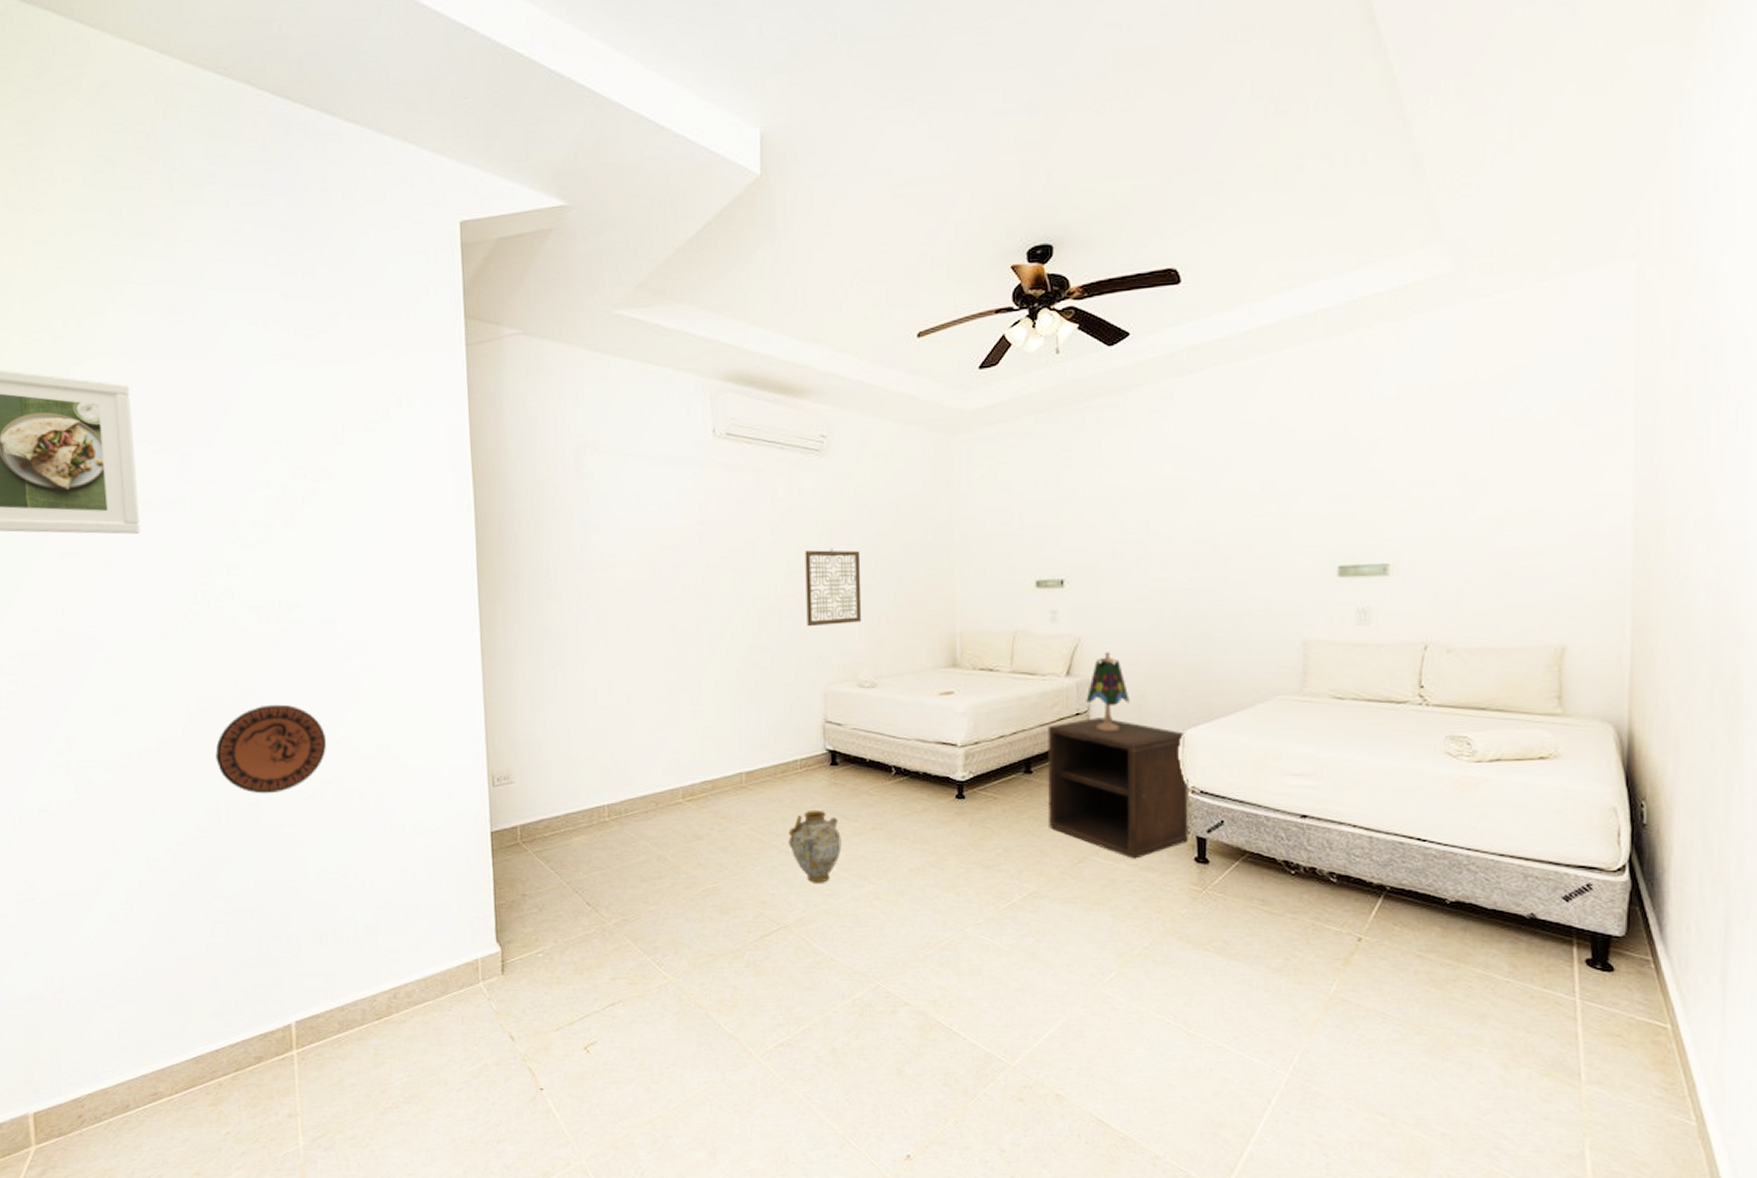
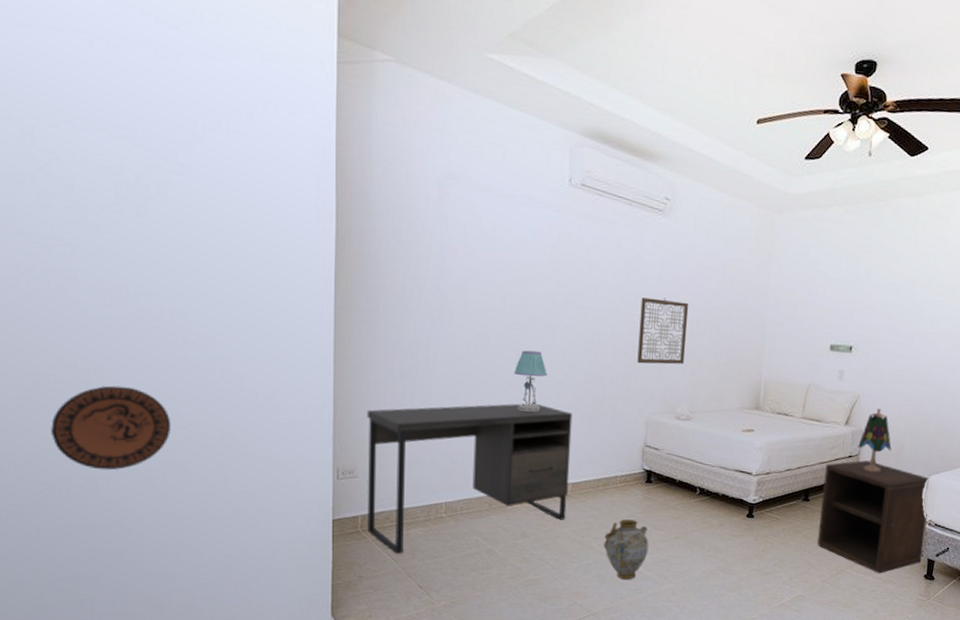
desk: none [518,683,743,868] -> present [366,403,573,555]
table lamp: none [670,624,707,694] -> present [514,350,547,412]

